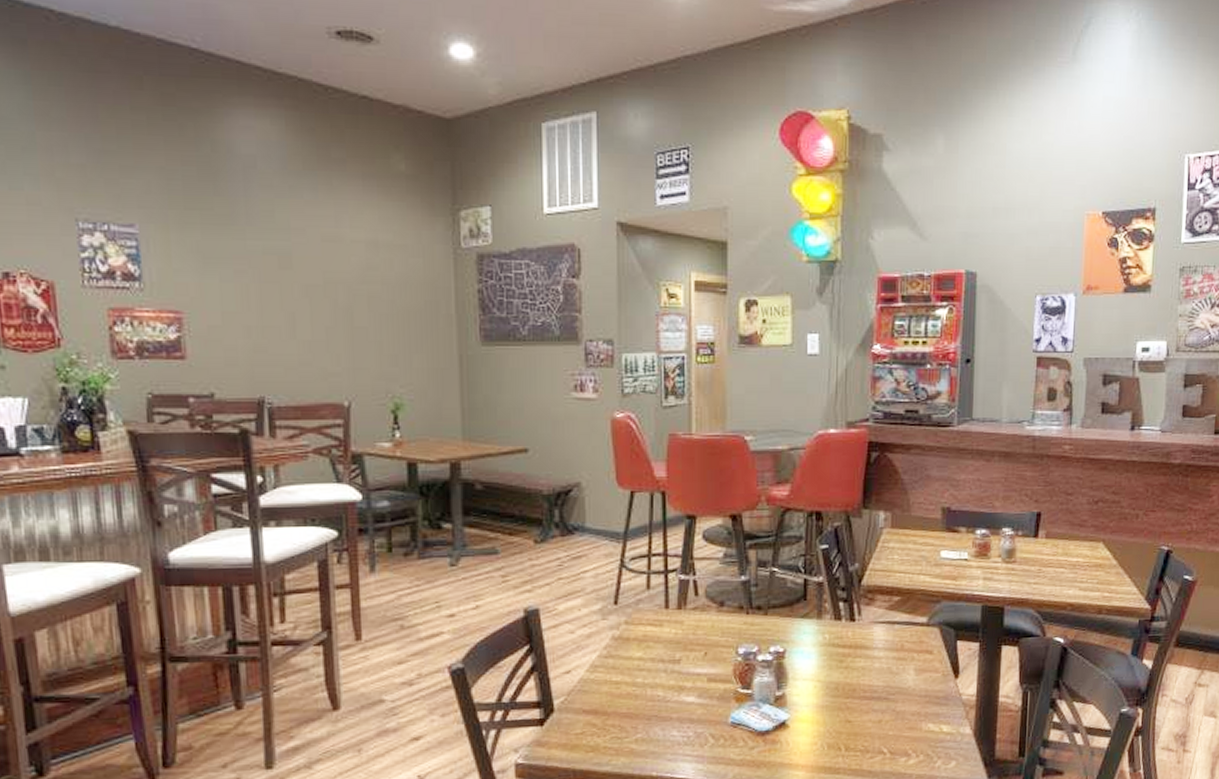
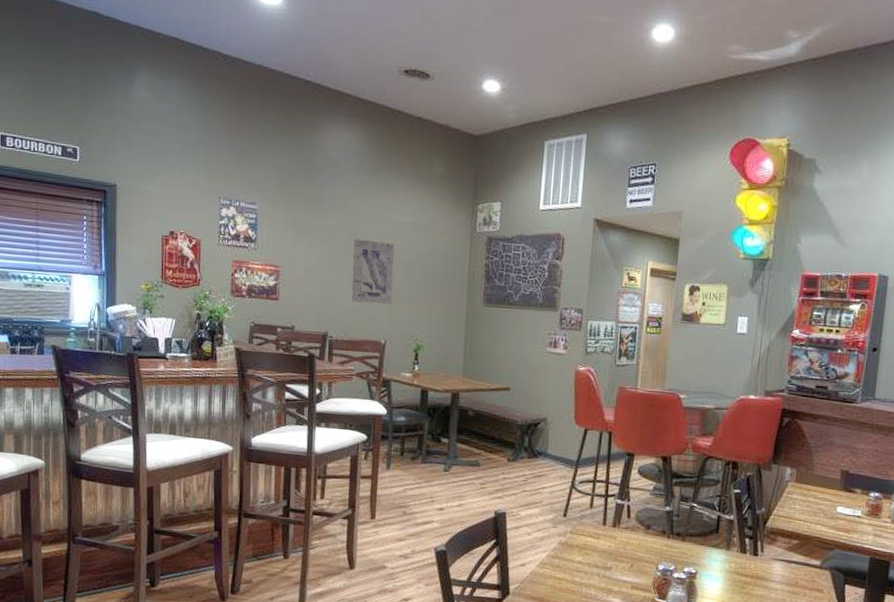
wall art: none [289,266,353,354] -> present [351,238,394,304]

